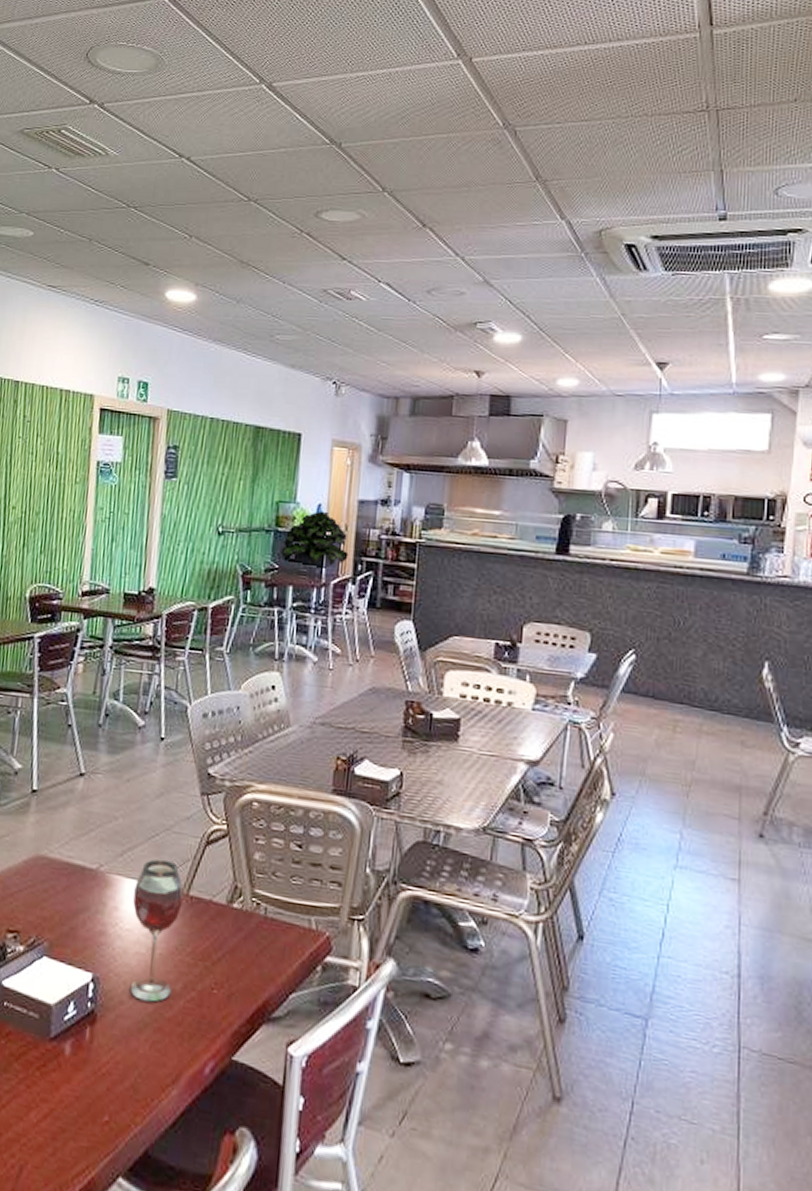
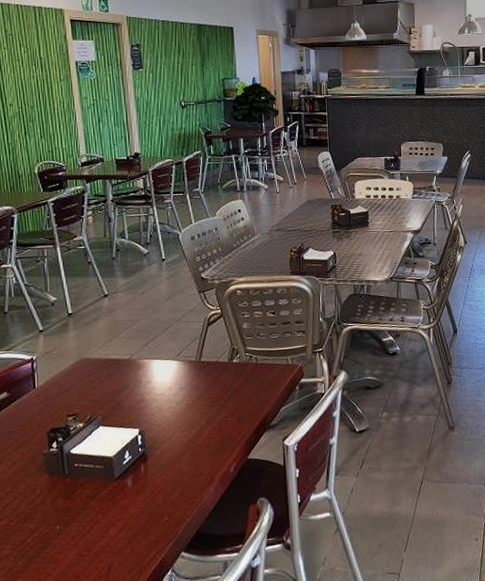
wineglass: present [129,859,184,1002] -> none [160,341,198,438]

